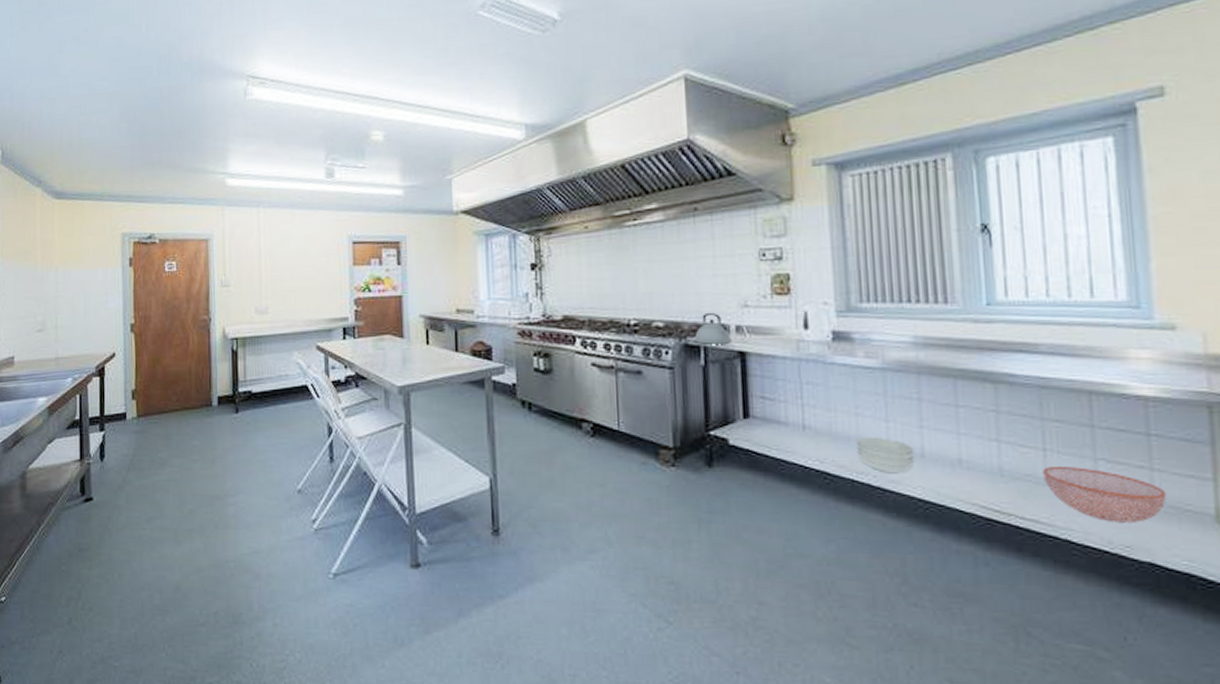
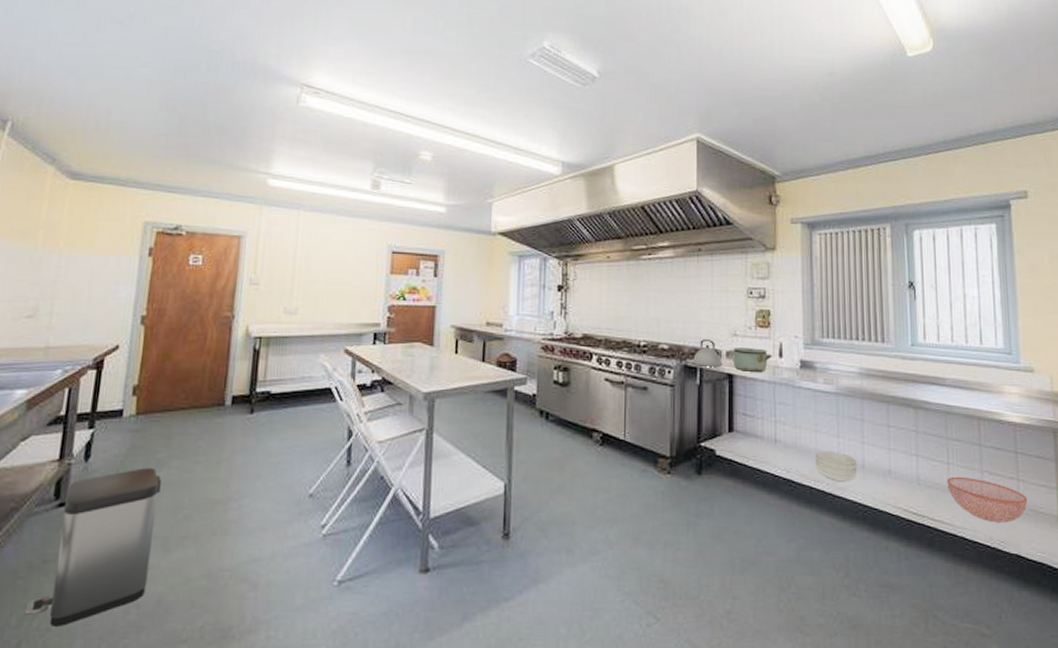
pedal bin: none [71,466,166,607] -> present [24,468,161,626]
cooking pot: none [738,319,795,348] -> present [728,347,772,372]

